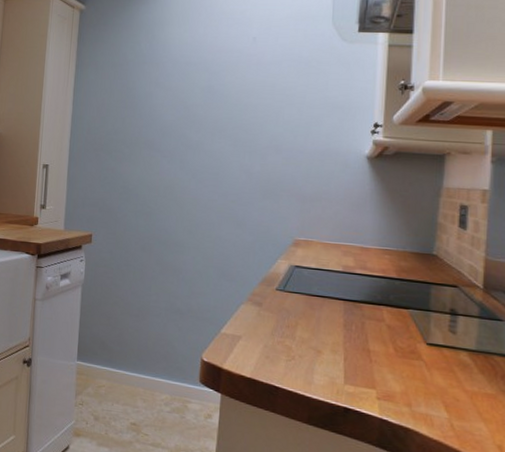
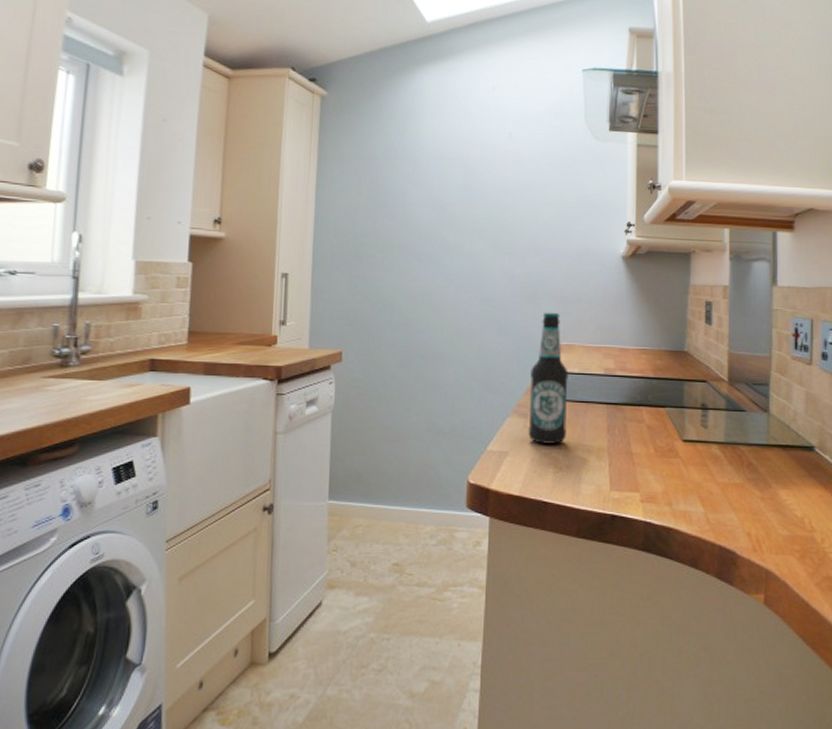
bottle: none [262,208,305,334] -> present [528,312,568,444]

